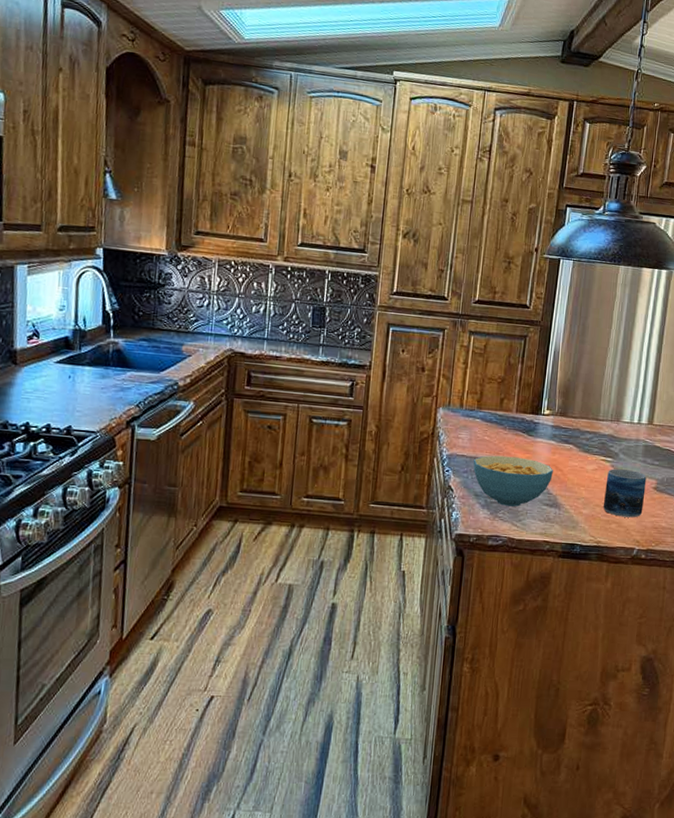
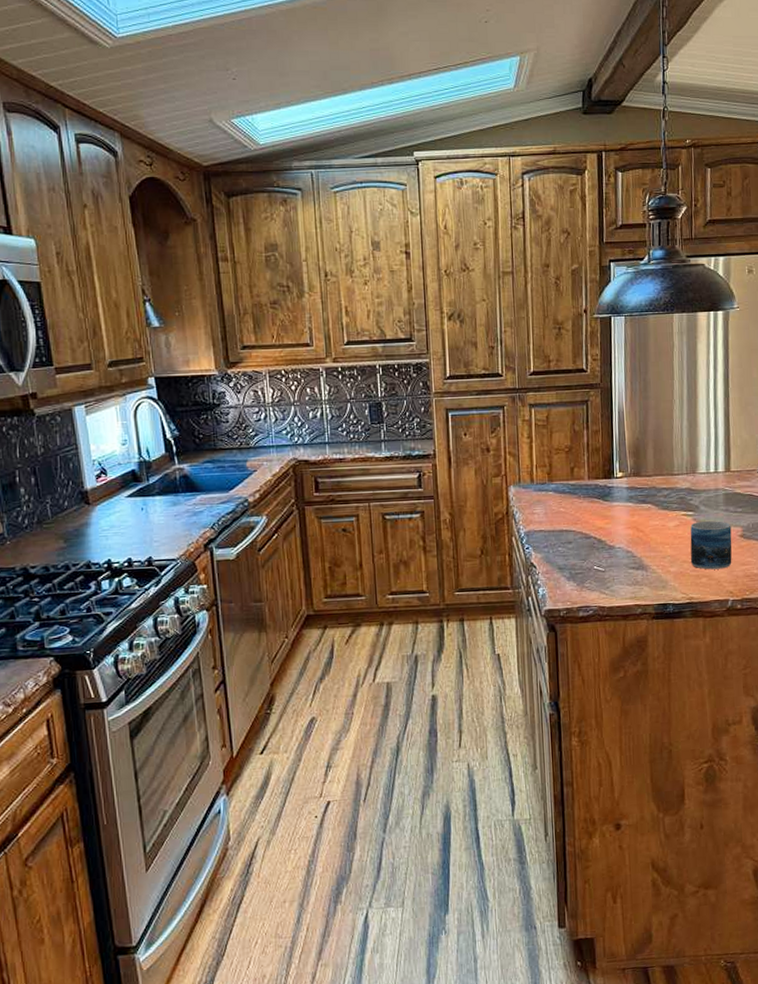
cereal bowl: present [473,455,553,507] -> none [552,524,635,575]

